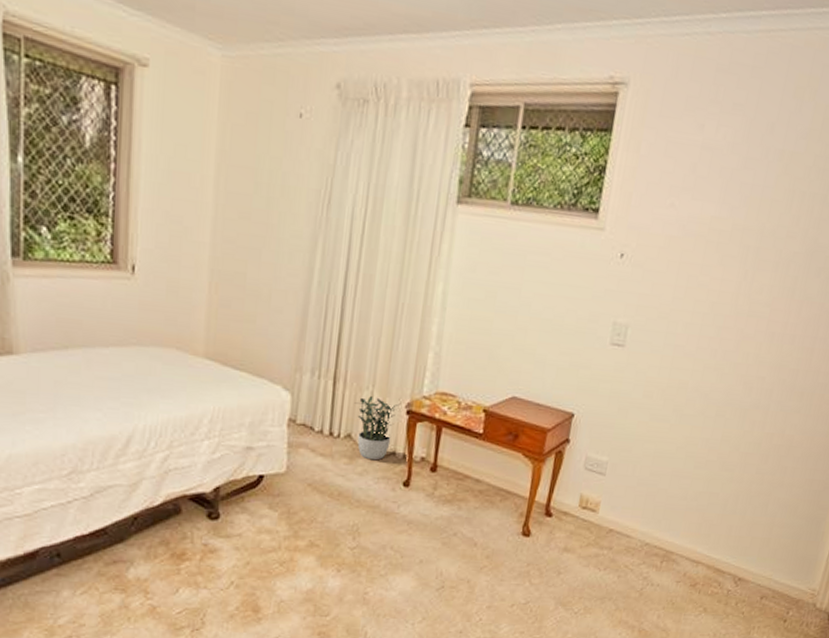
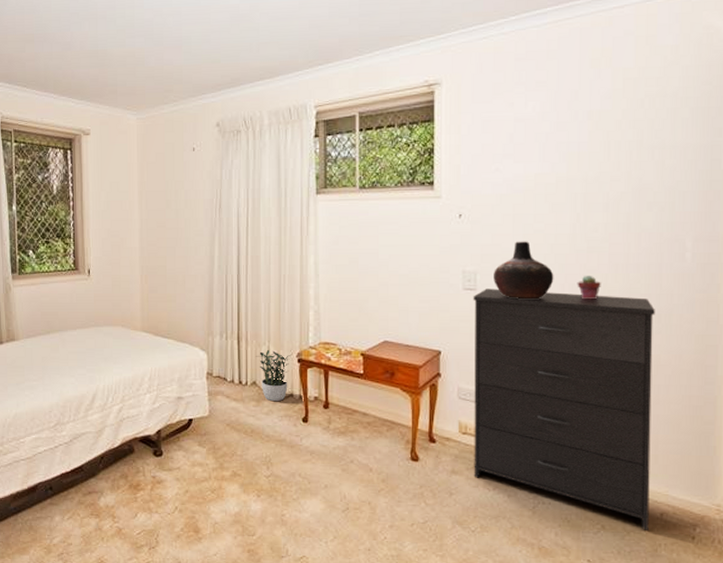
dresser: none [586,346,800,613] -> present [473,289,655,530]
vase: none [645,294,709,364] -> present [494,241,554,300]
potted succulent: none [729,341,754,370] -> present [577,275,601,300]

